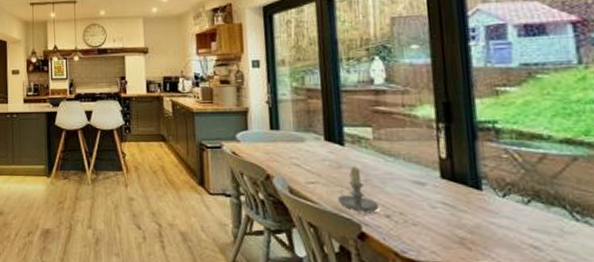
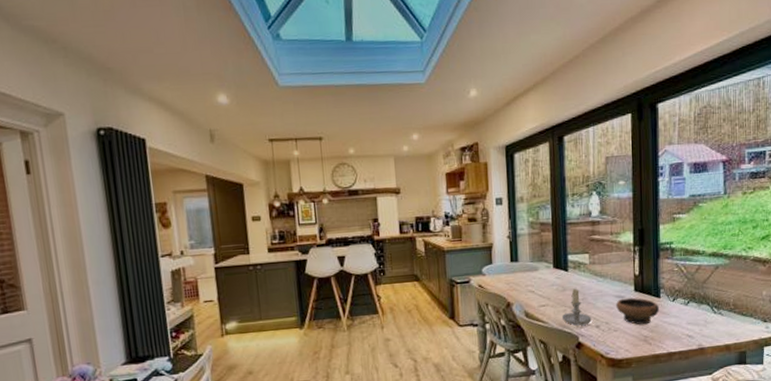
bowl: none [414,185,483,223] -> present [616,297,660,325]

